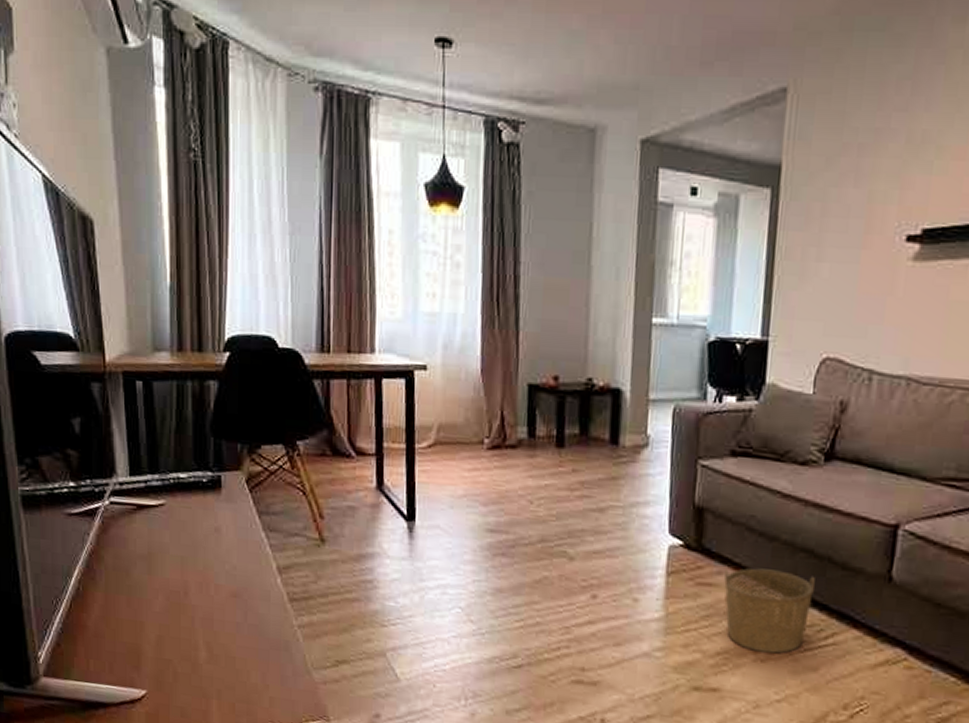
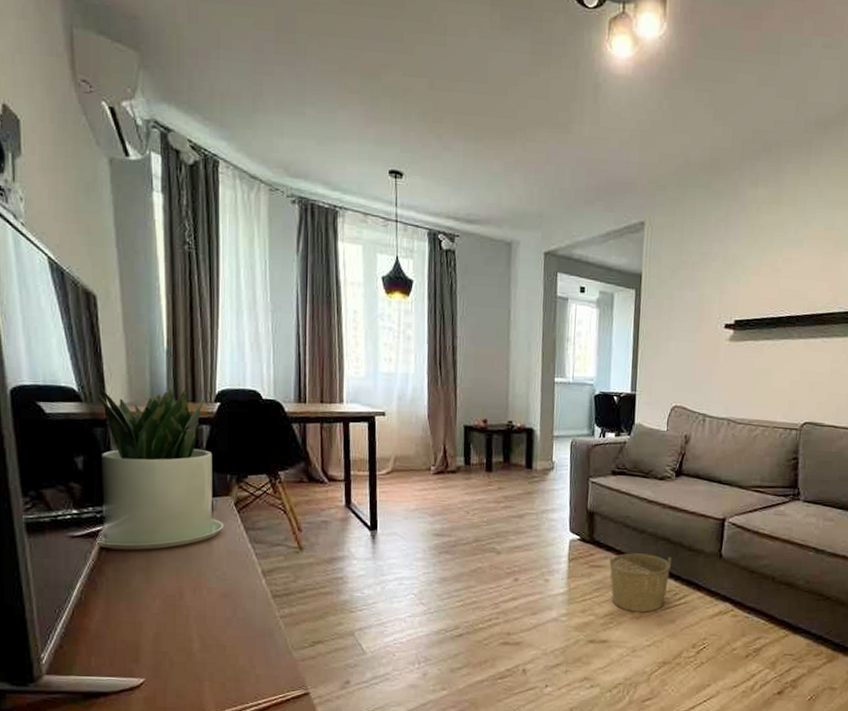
planter: none [93,332,234,534] -> present [95,386,224,550]

